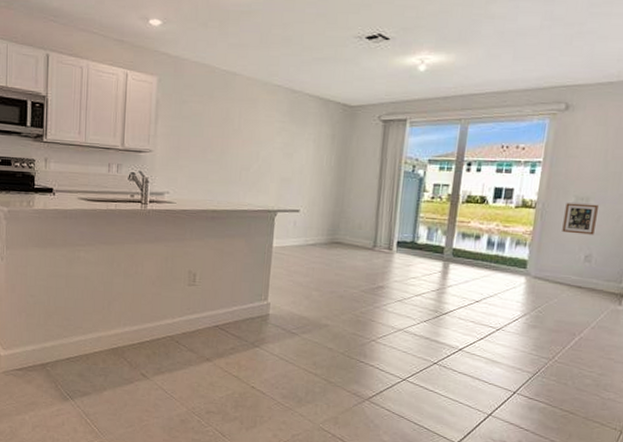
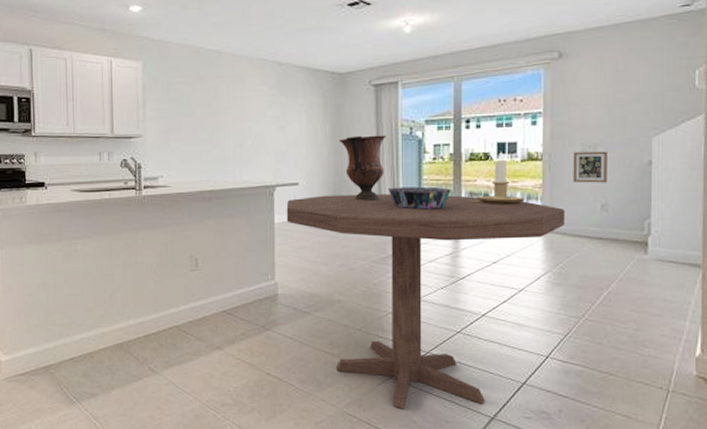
dining table: none [284,224,551,431] -> present [286,194,566,409]
vase: none [343,169,389,232] -> present [339,135,386,200]
decorative bowl: none [385,222,446,247] -> present [388,186,452,209]
candlestick: none [460,197,514,249] -> present [468,152,525,205]

